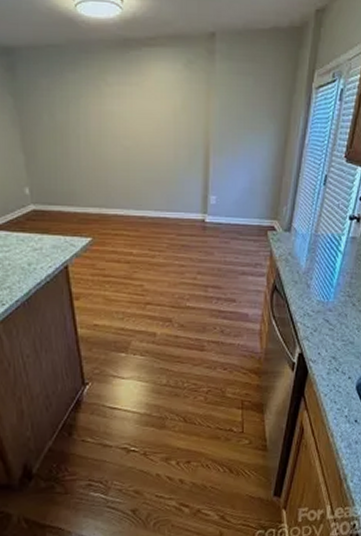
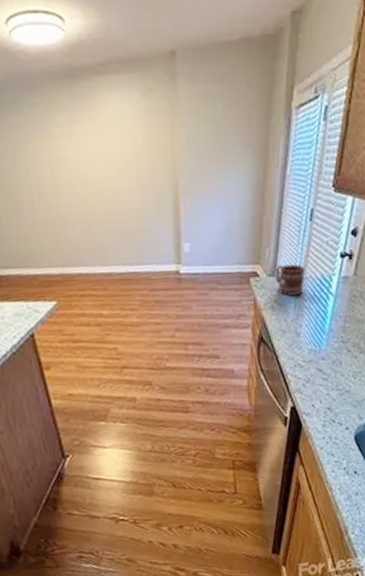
mug: none [291,222,317,251] -> present [276,264,305,297]

